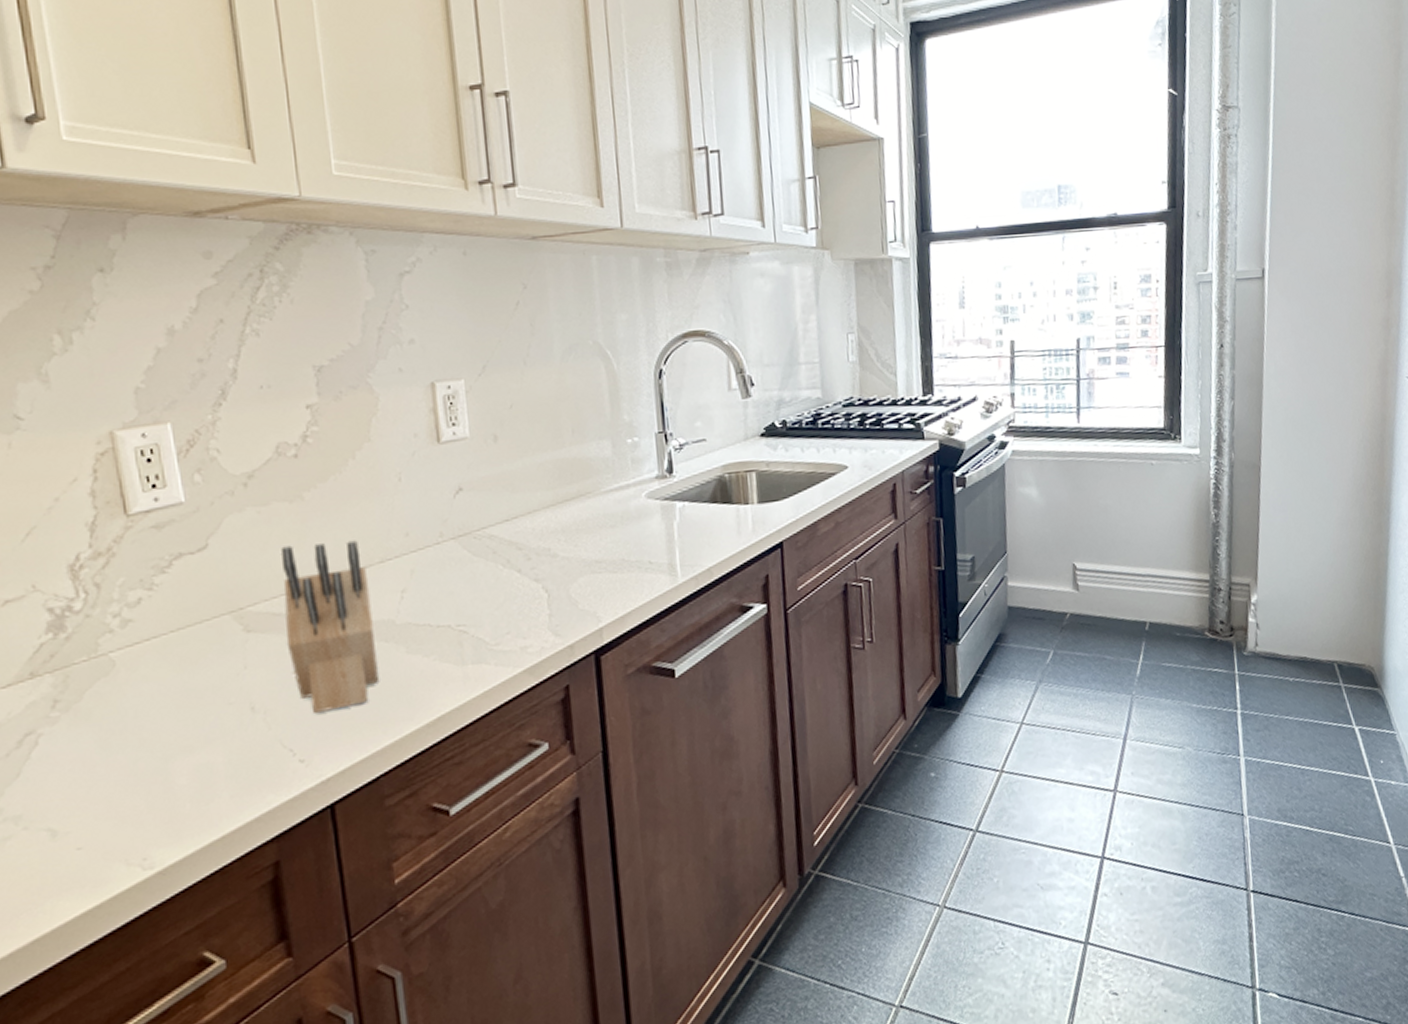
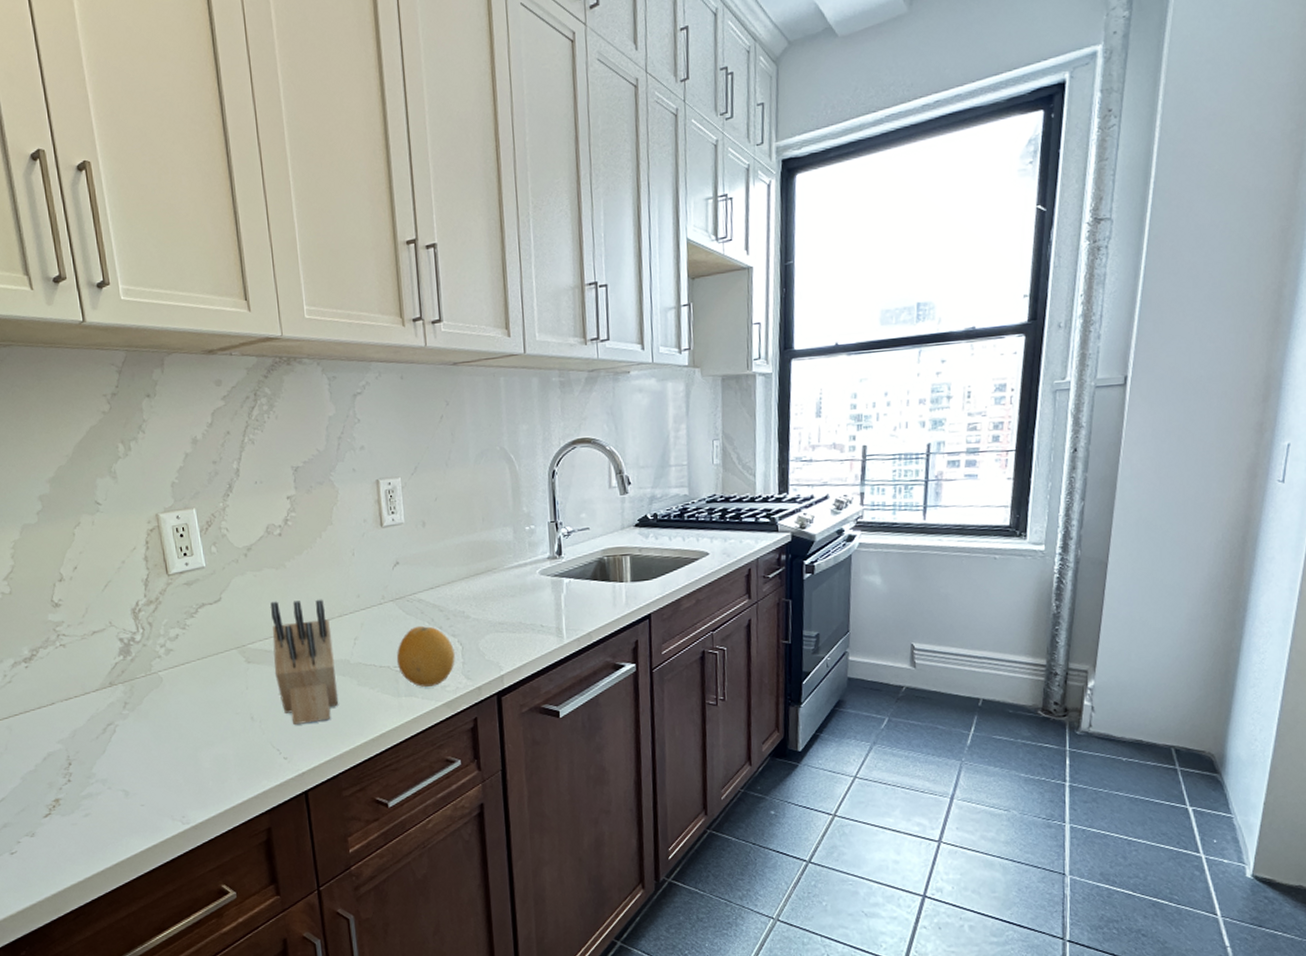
fruit: none [459,569,539,650] -> present [396,625,455,687]

